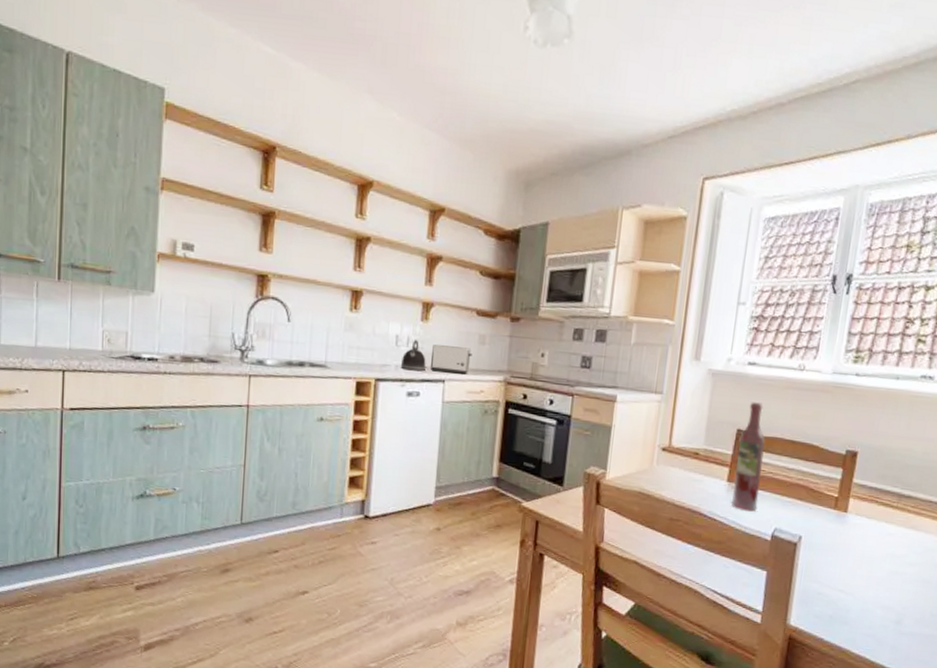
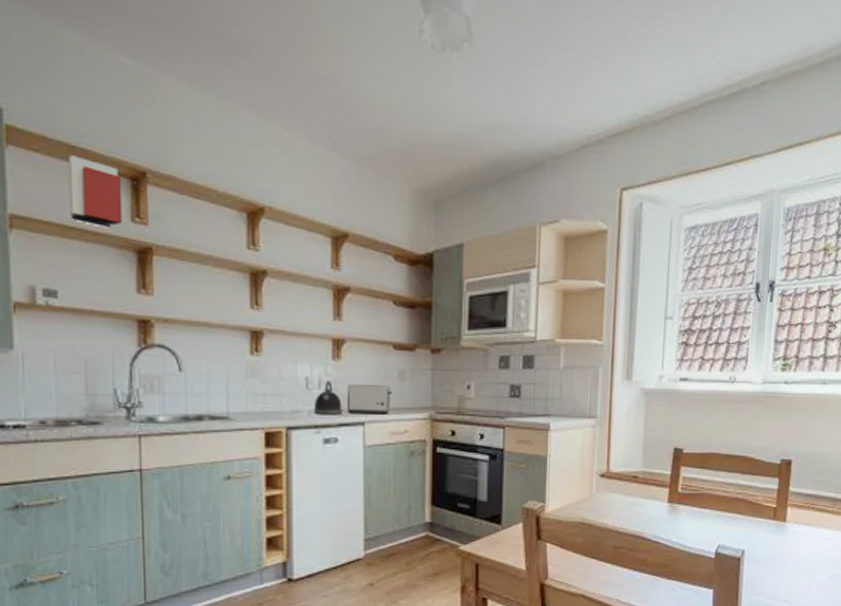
books: none [210,130,255,194] -> present [67,155,123,229]
wine bottle: present [732,402,766,512] -> none [674,419,702,531]

